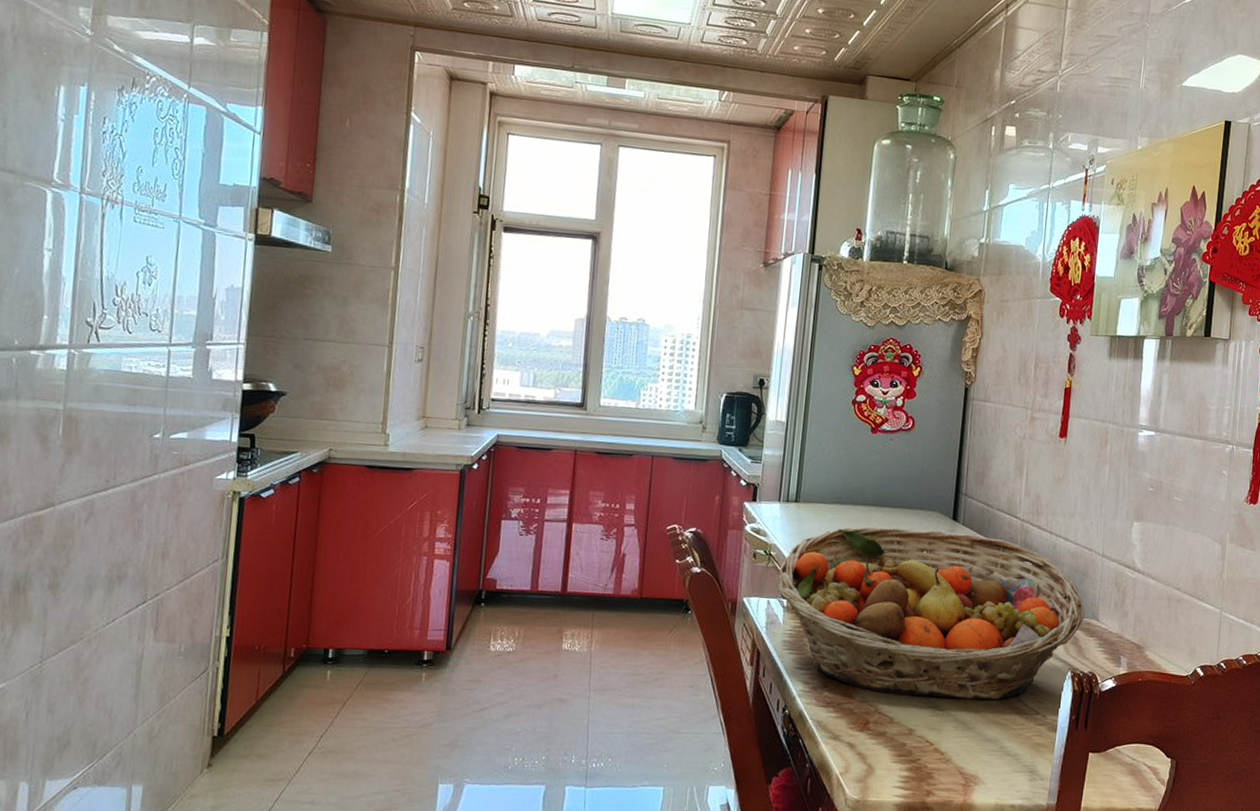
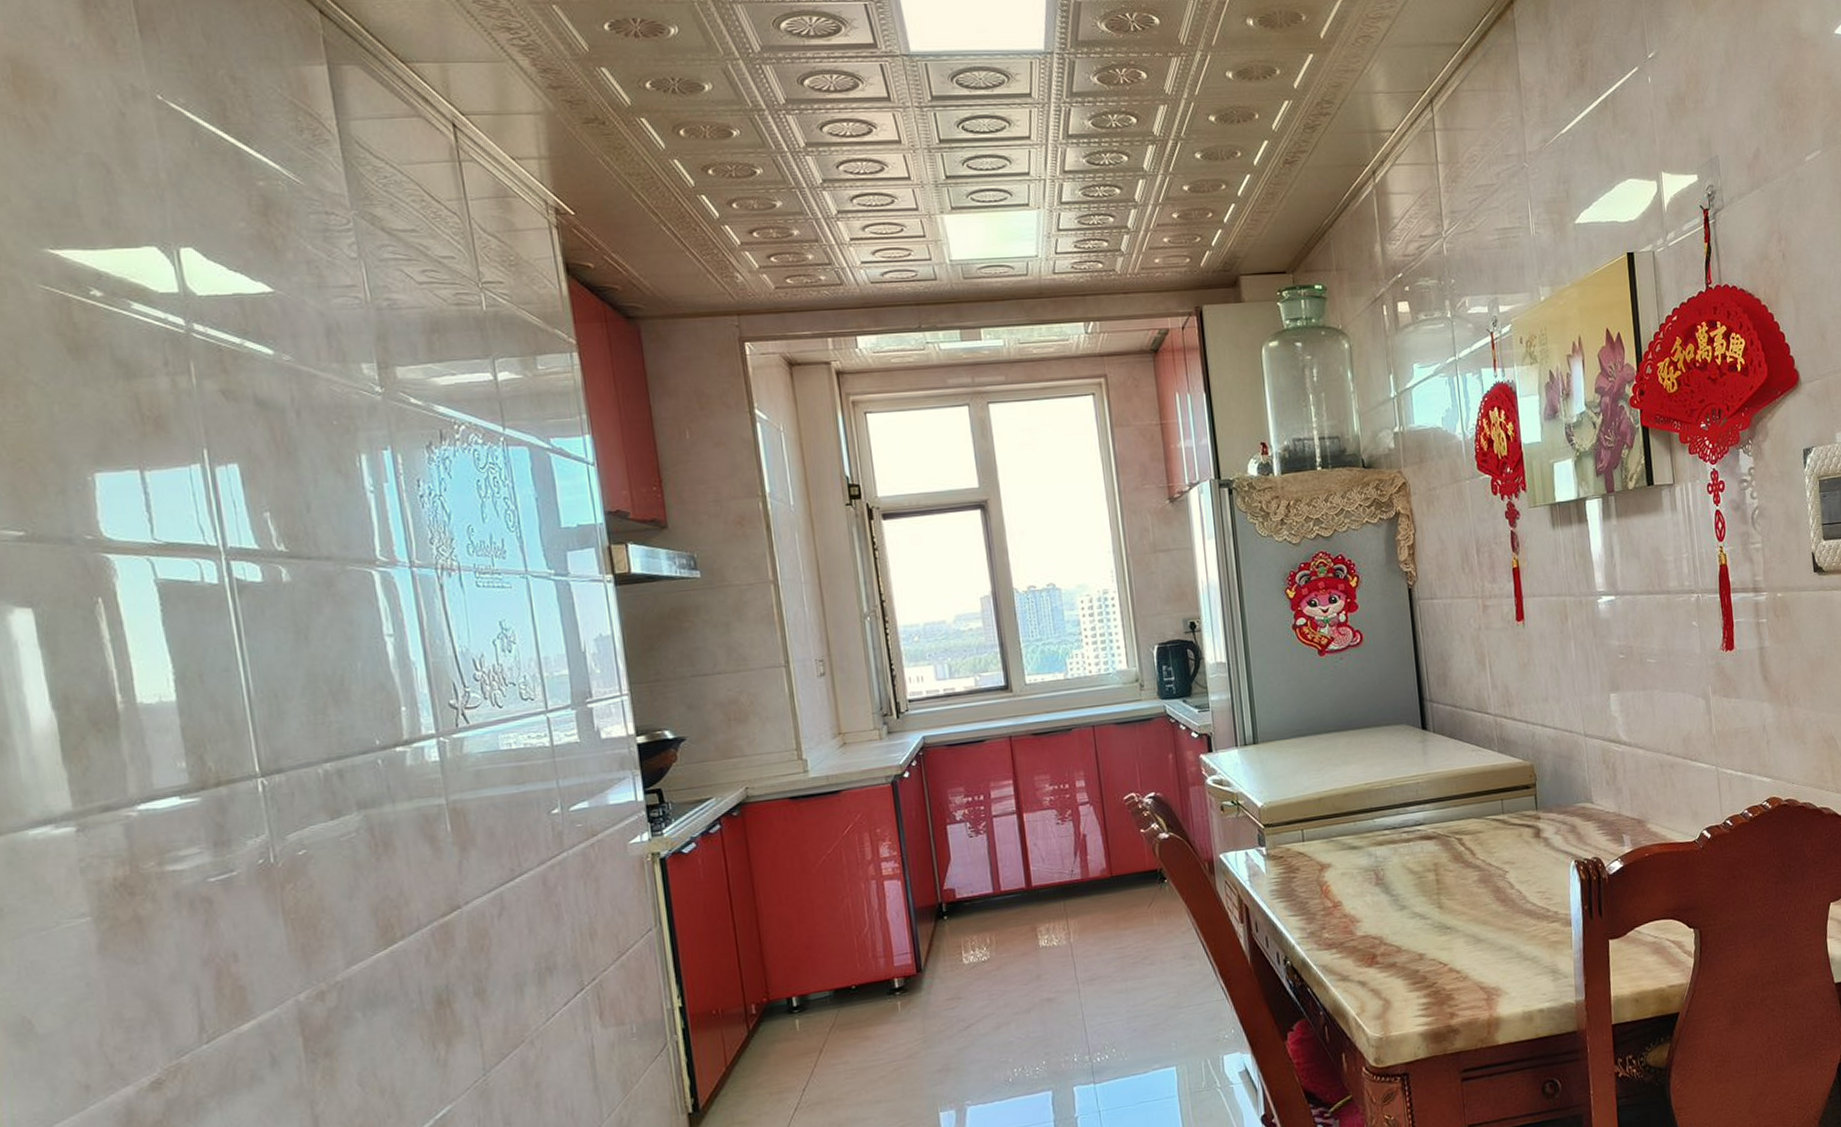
fruit basket: present [777,527,1085,701] -> none [1250,739,1578,923]

